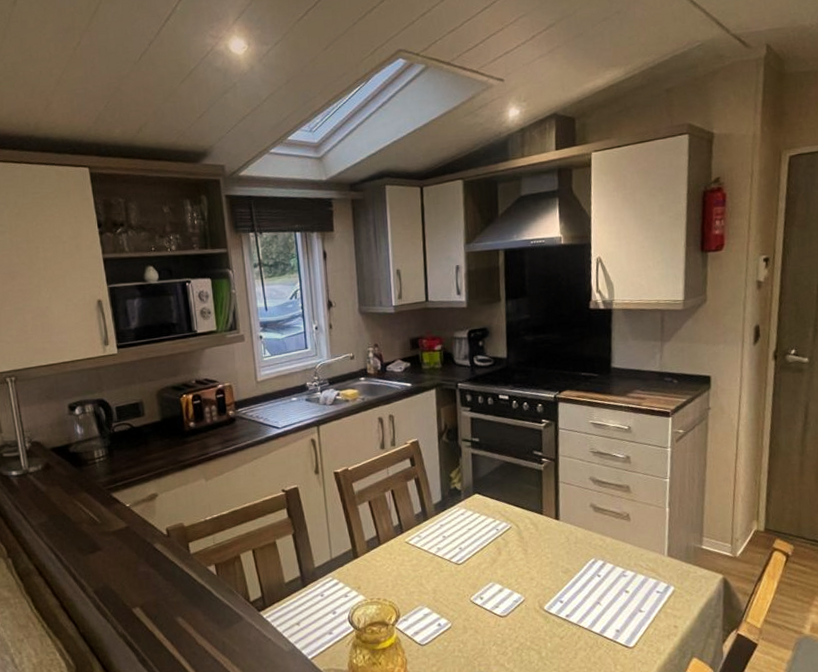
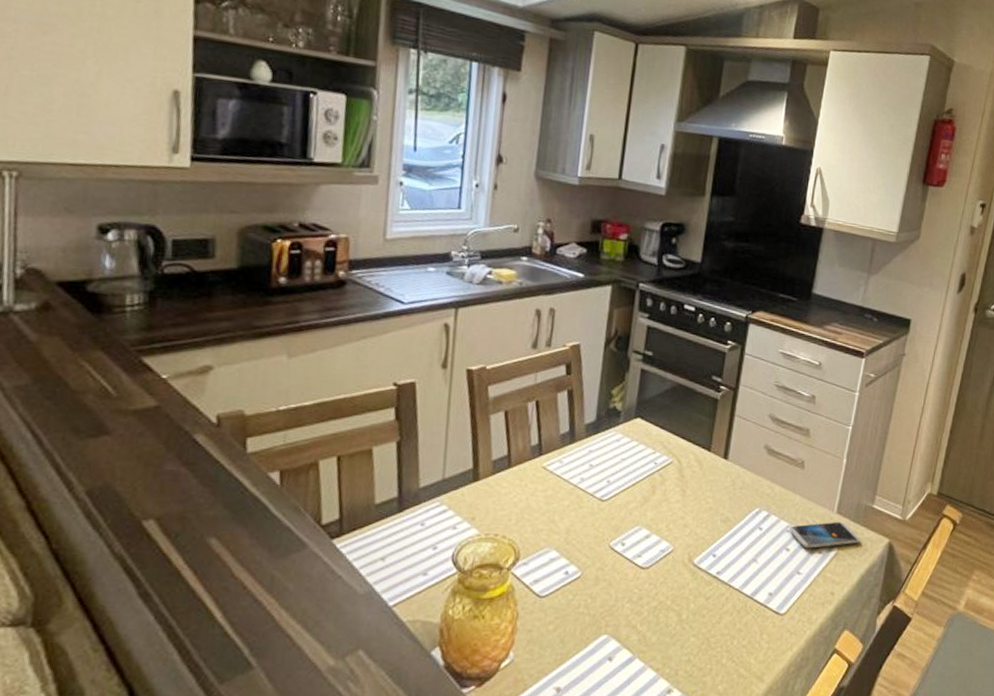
smartphone: none [625,563,695,589] -> present [789,521,860,549]

